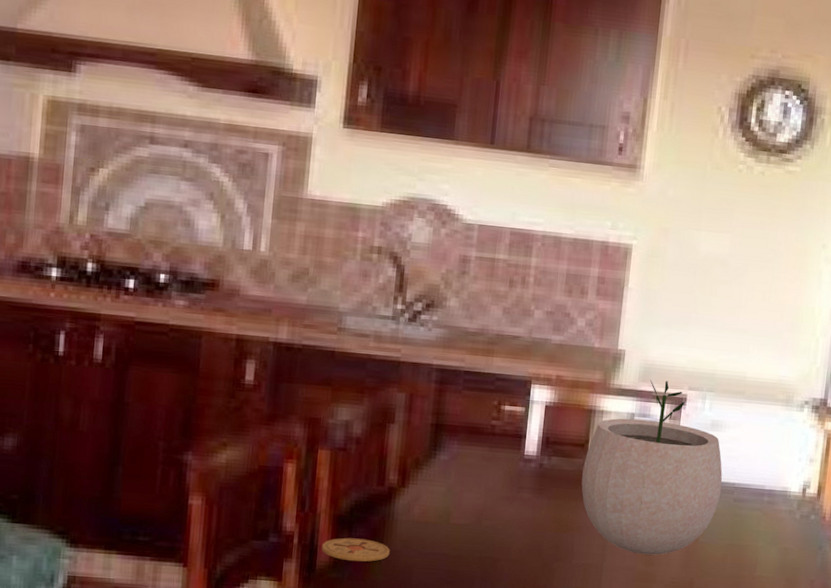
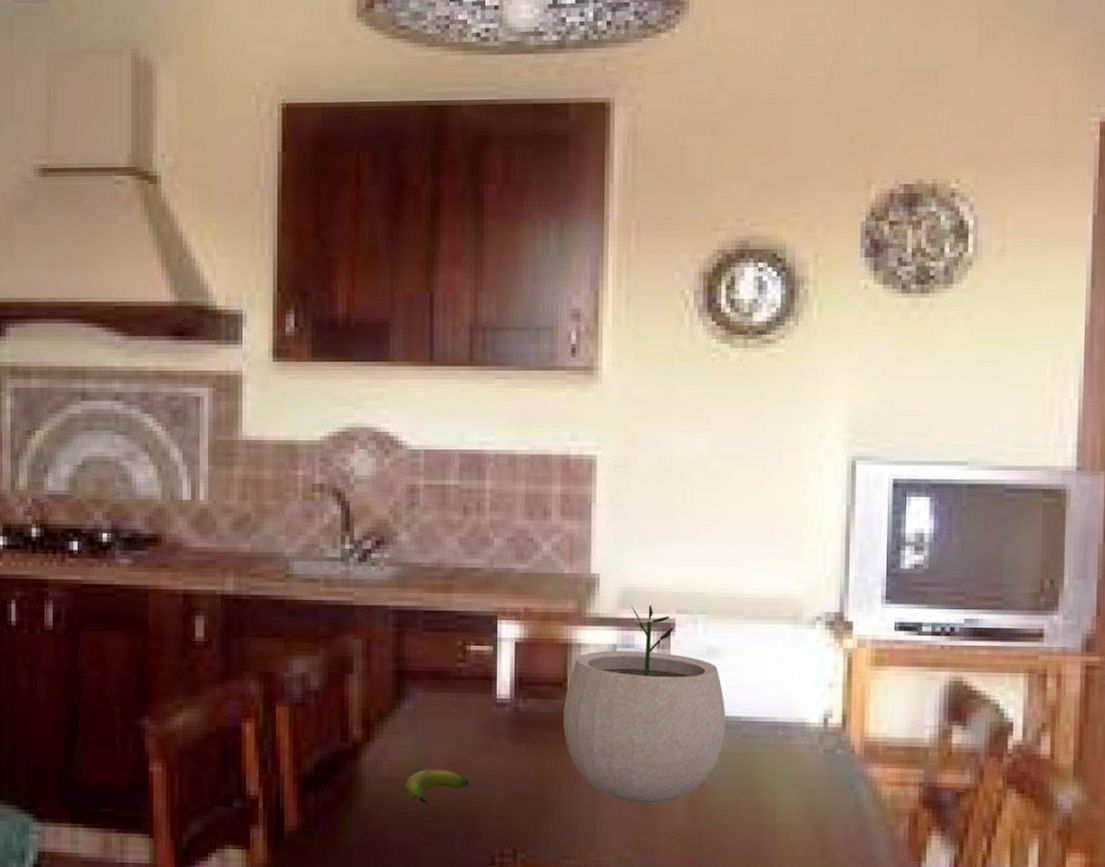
coaster: present [321,537,390,562] -> none [288,799,360,826]
banana: none [433,514,493,547] -> present [405,768,470,805]

